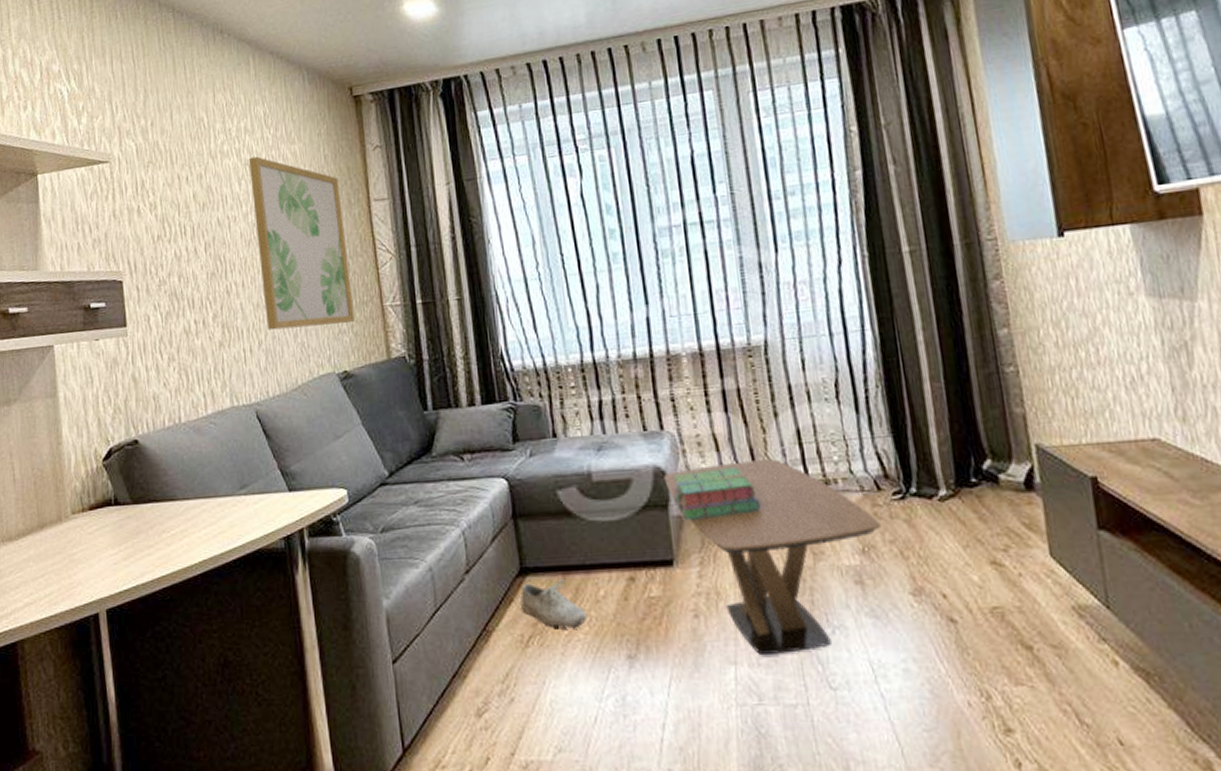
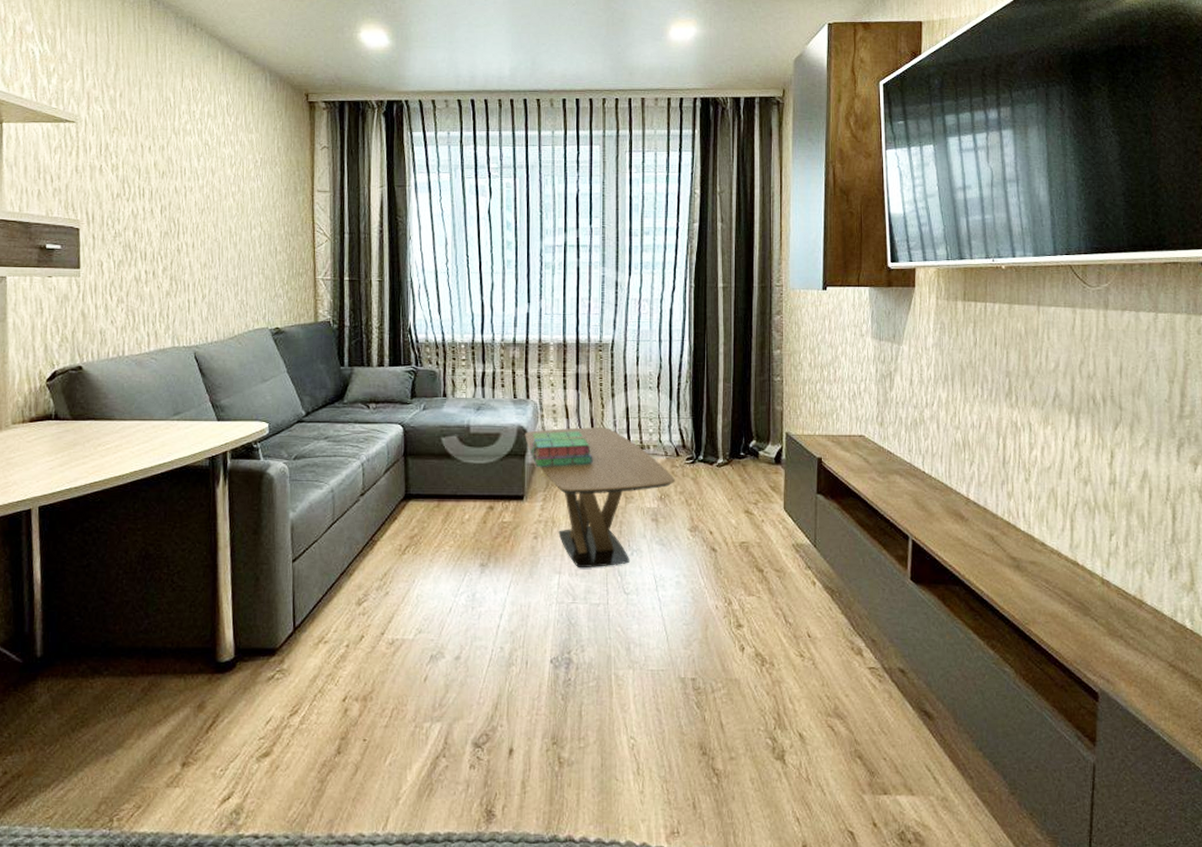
wall art: present [248,156,354,331] -> none [208,139,290,288]
shoe: present [520,578,588,630] -> none [402,504,454,542]

